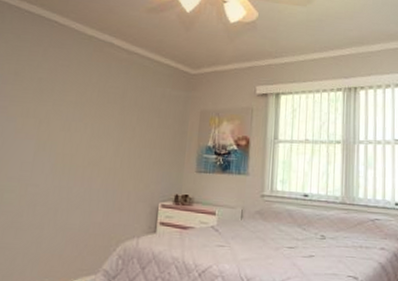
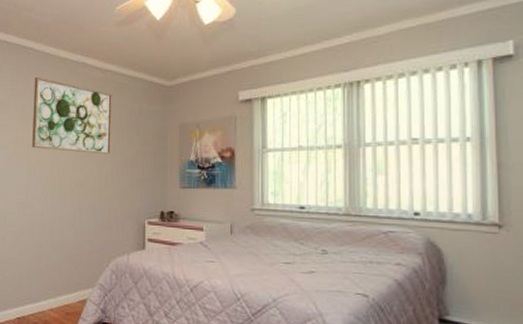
wall art: none [44,50,137,136] -> present [32,76,112,155]

